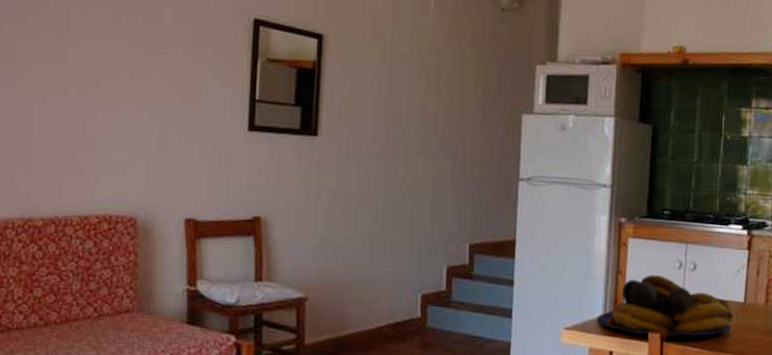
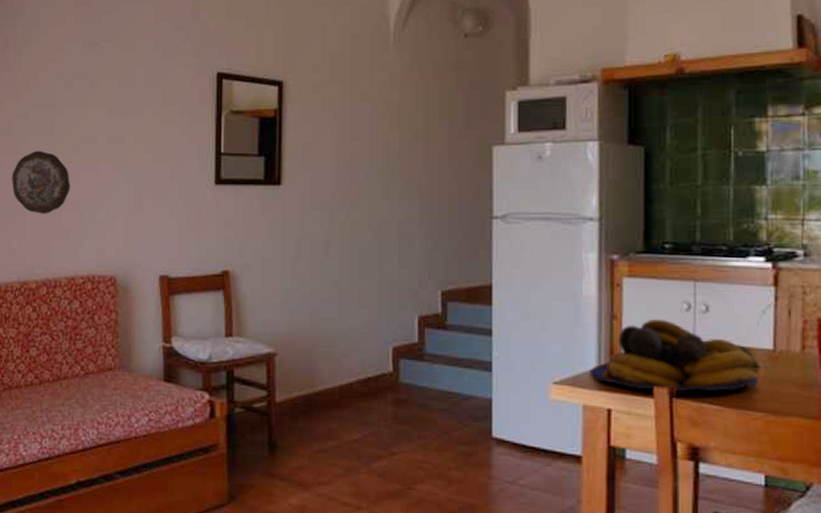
decorative plate: none [14,80,86,149] -> present [11,150,71,214]

